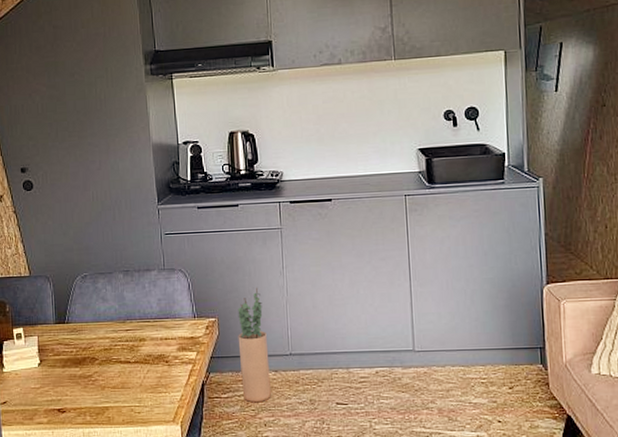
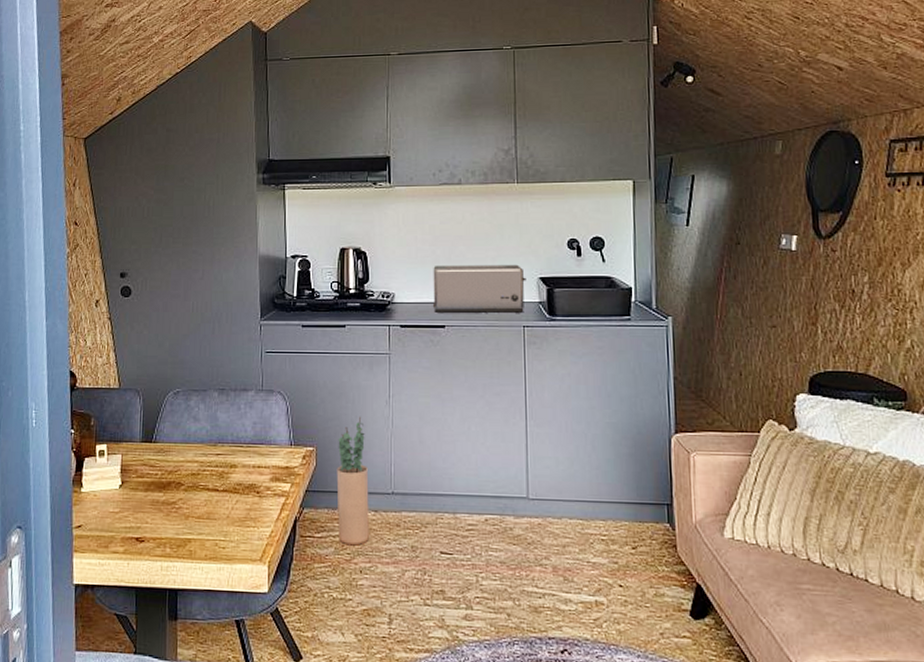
toaster: none [318,137,406,188] -> present [432,264,526,314]

